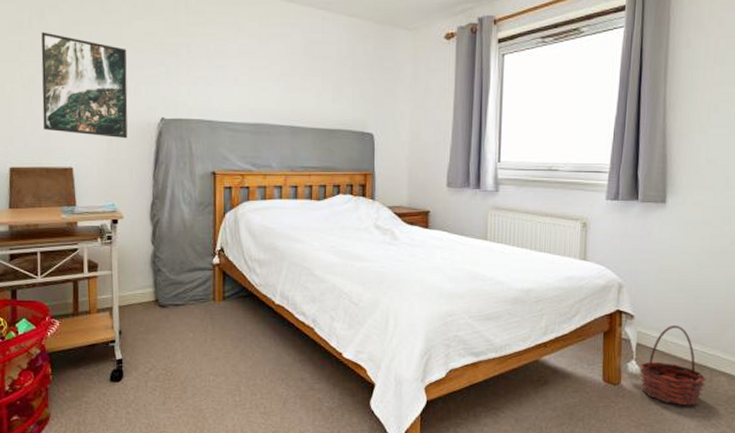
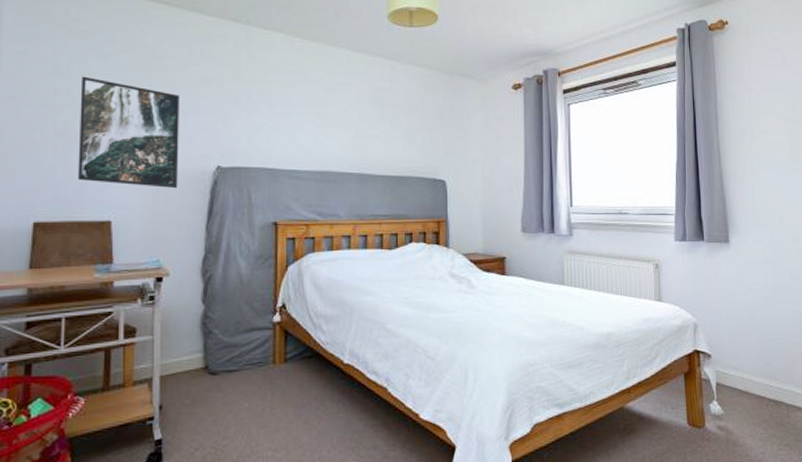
basket: present [639,325,707,405] -> none [721,362,785,445]

